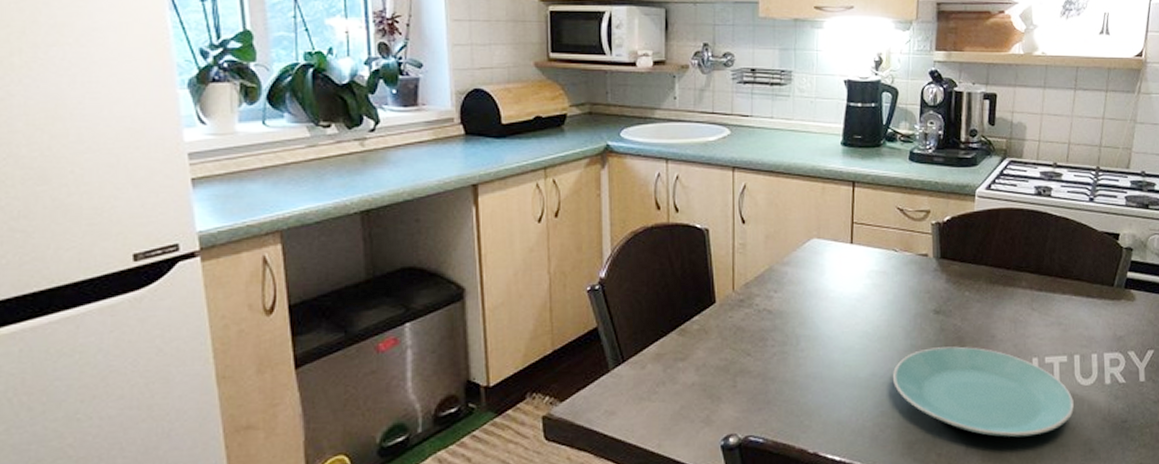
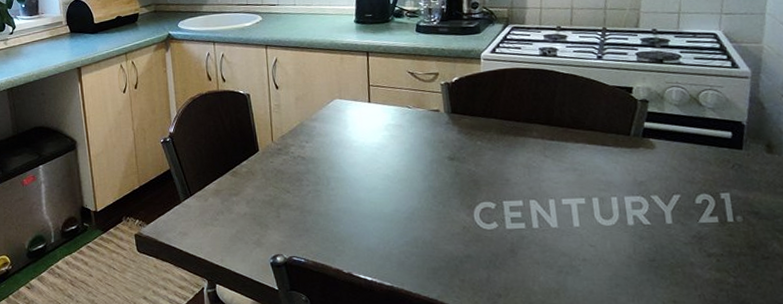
plate: present [893,346,1075,438] -> none [414,188,597,270]

